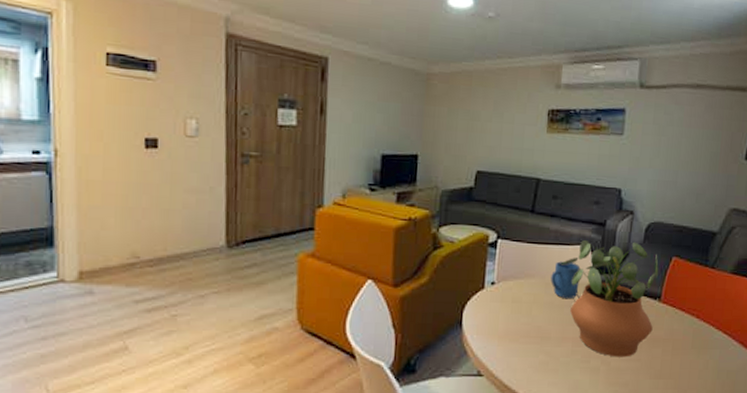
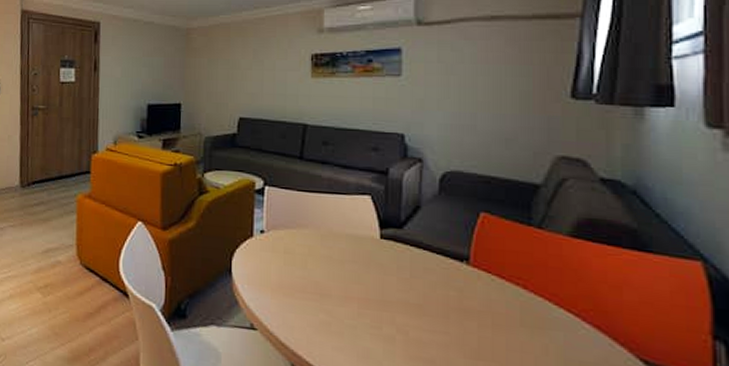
mug: present [550,261,581,299] -> none [327,211,362,254]
potted plant: present [560,239,659,357] -> none [336,189,462,328]

